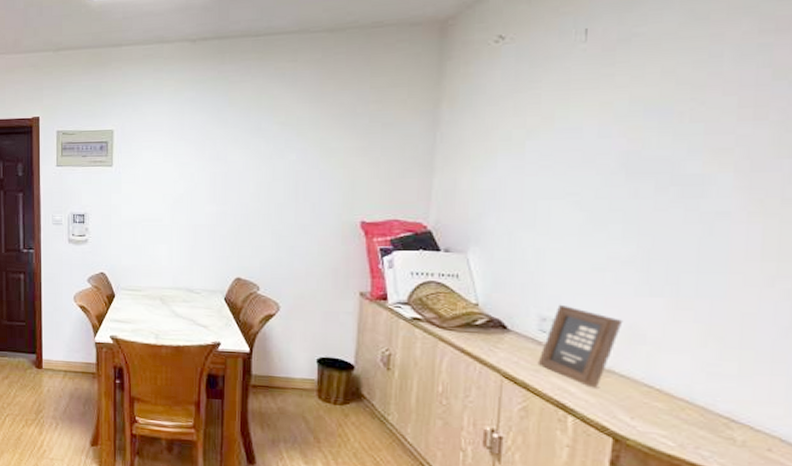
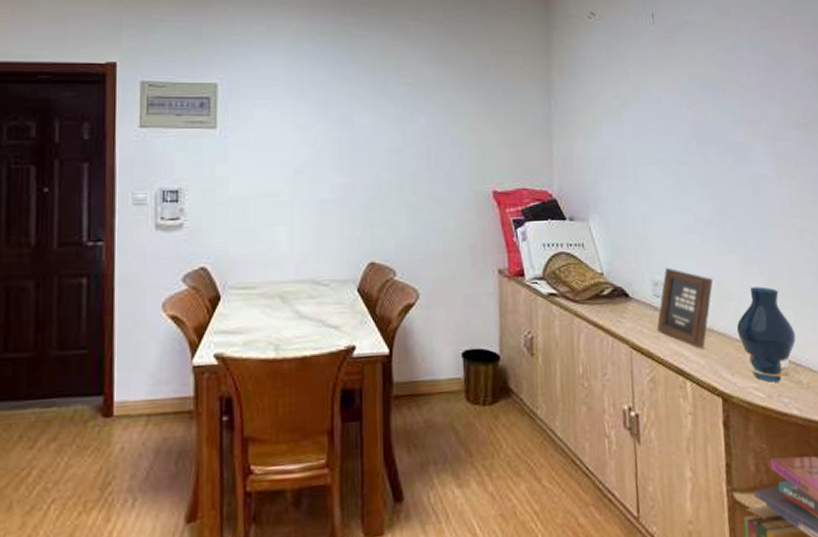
vase: none [647,333,737,434] -> present [736,286,796,382]

